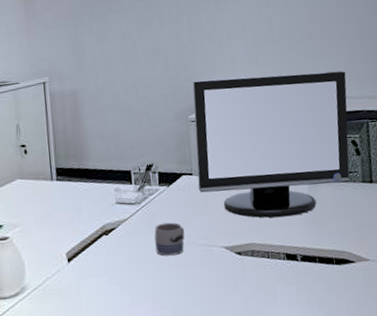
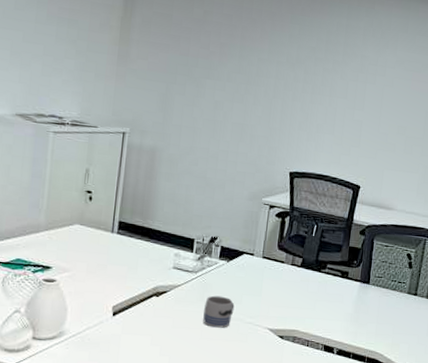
monitor: present [192,71,350,218] -> none [256,164,417,312]

